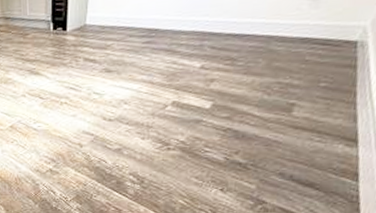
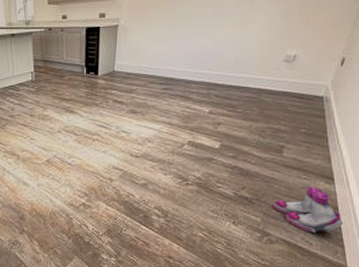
boots: none [272,149,364,201] -> present [273,186,344,233]

